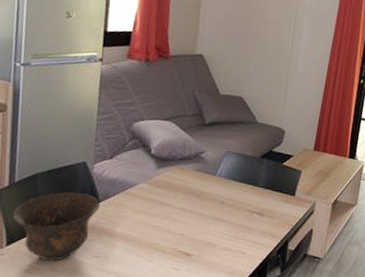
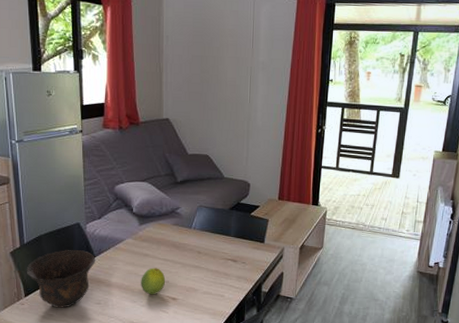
fruit: none [150,217,181,249] -> present [141,268,166,295]

